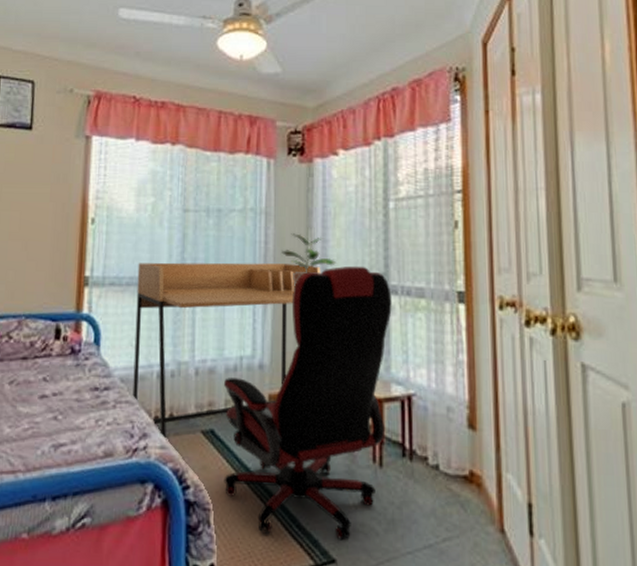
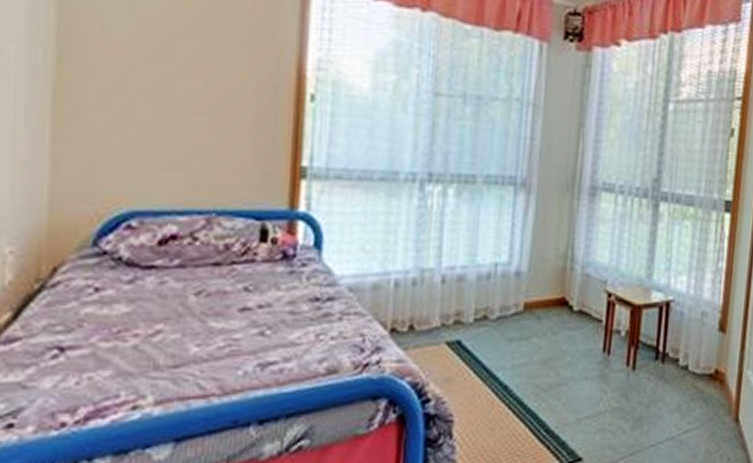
desk: present [132,262,321,440] -> none [364,153,591,353]
office chair: present [223,266,392,541] -> none [469,169,662,441]
potted plant: present [282,233,337,287] -> none [549,130,608,190]

